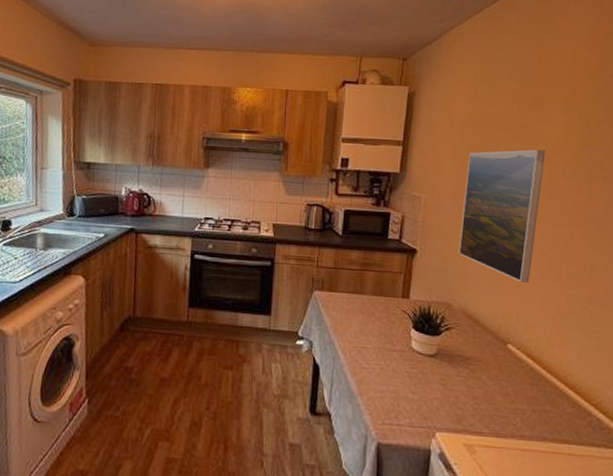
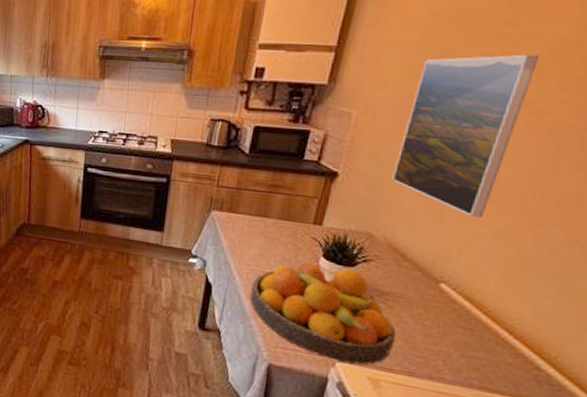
fruit bowl: none [355,335,481,432] -> present [249,262,396,365]

